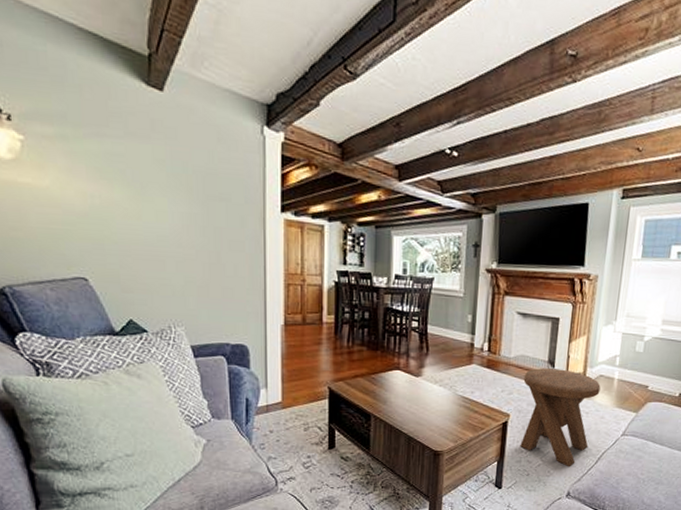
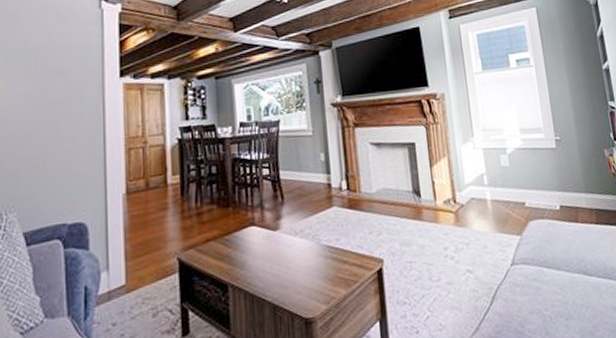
music stool: present [520,368,601,467] -> none [390,197,478,315]

